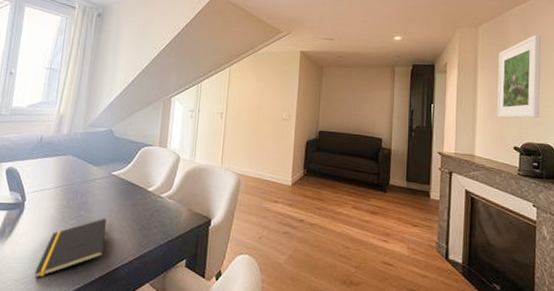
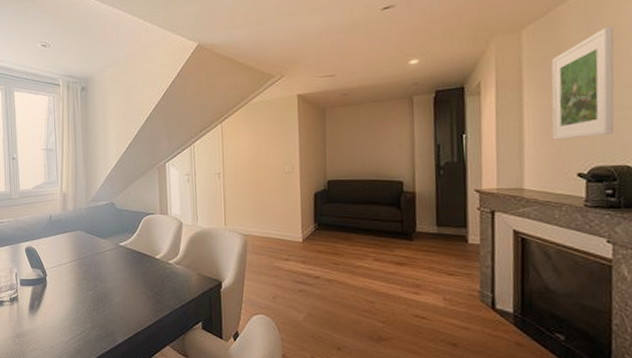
notepad: present [34,218,107,279] -> none [65,287,124,345]

